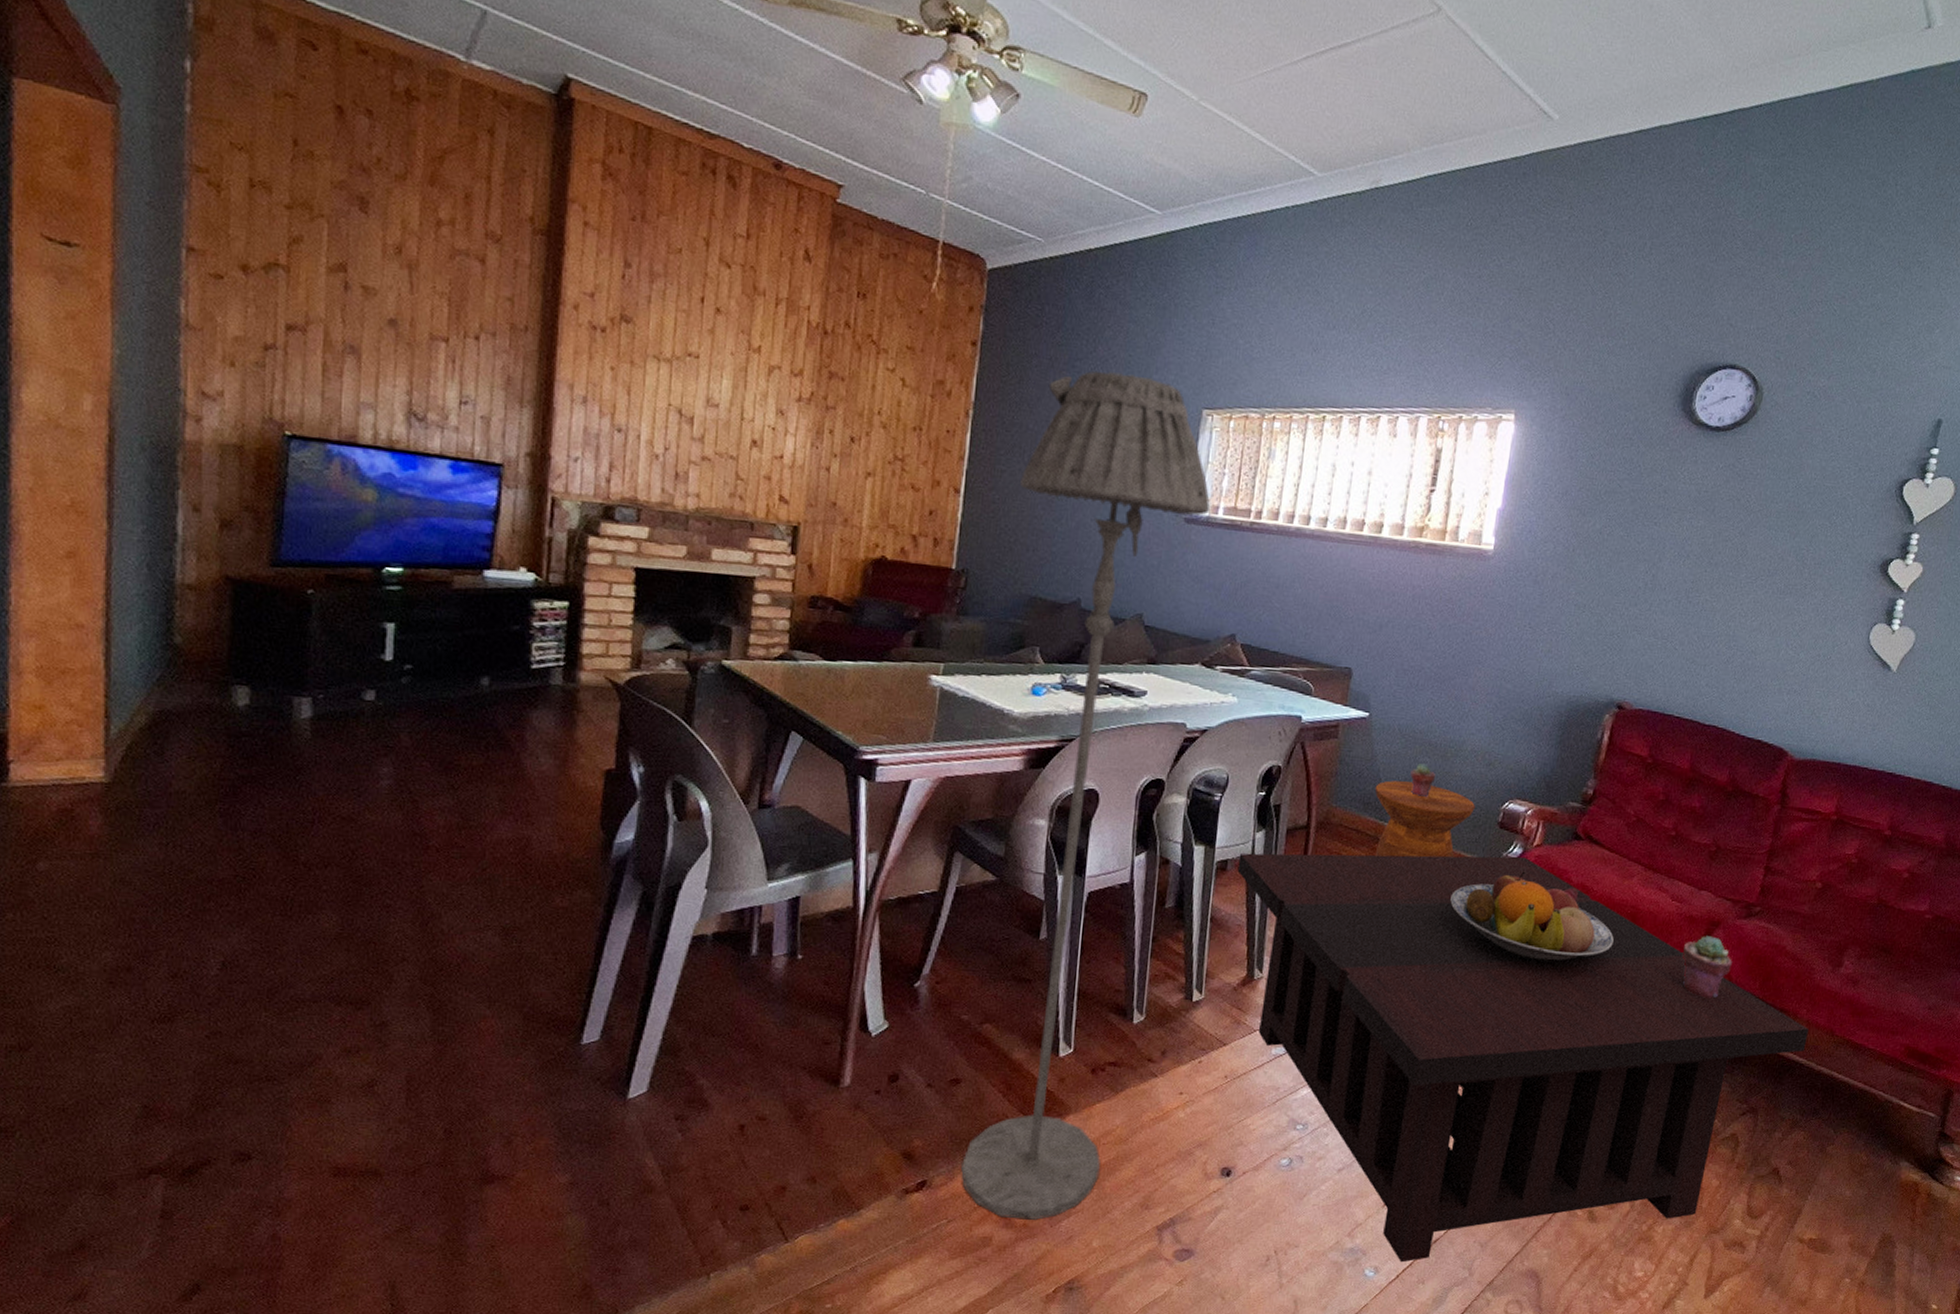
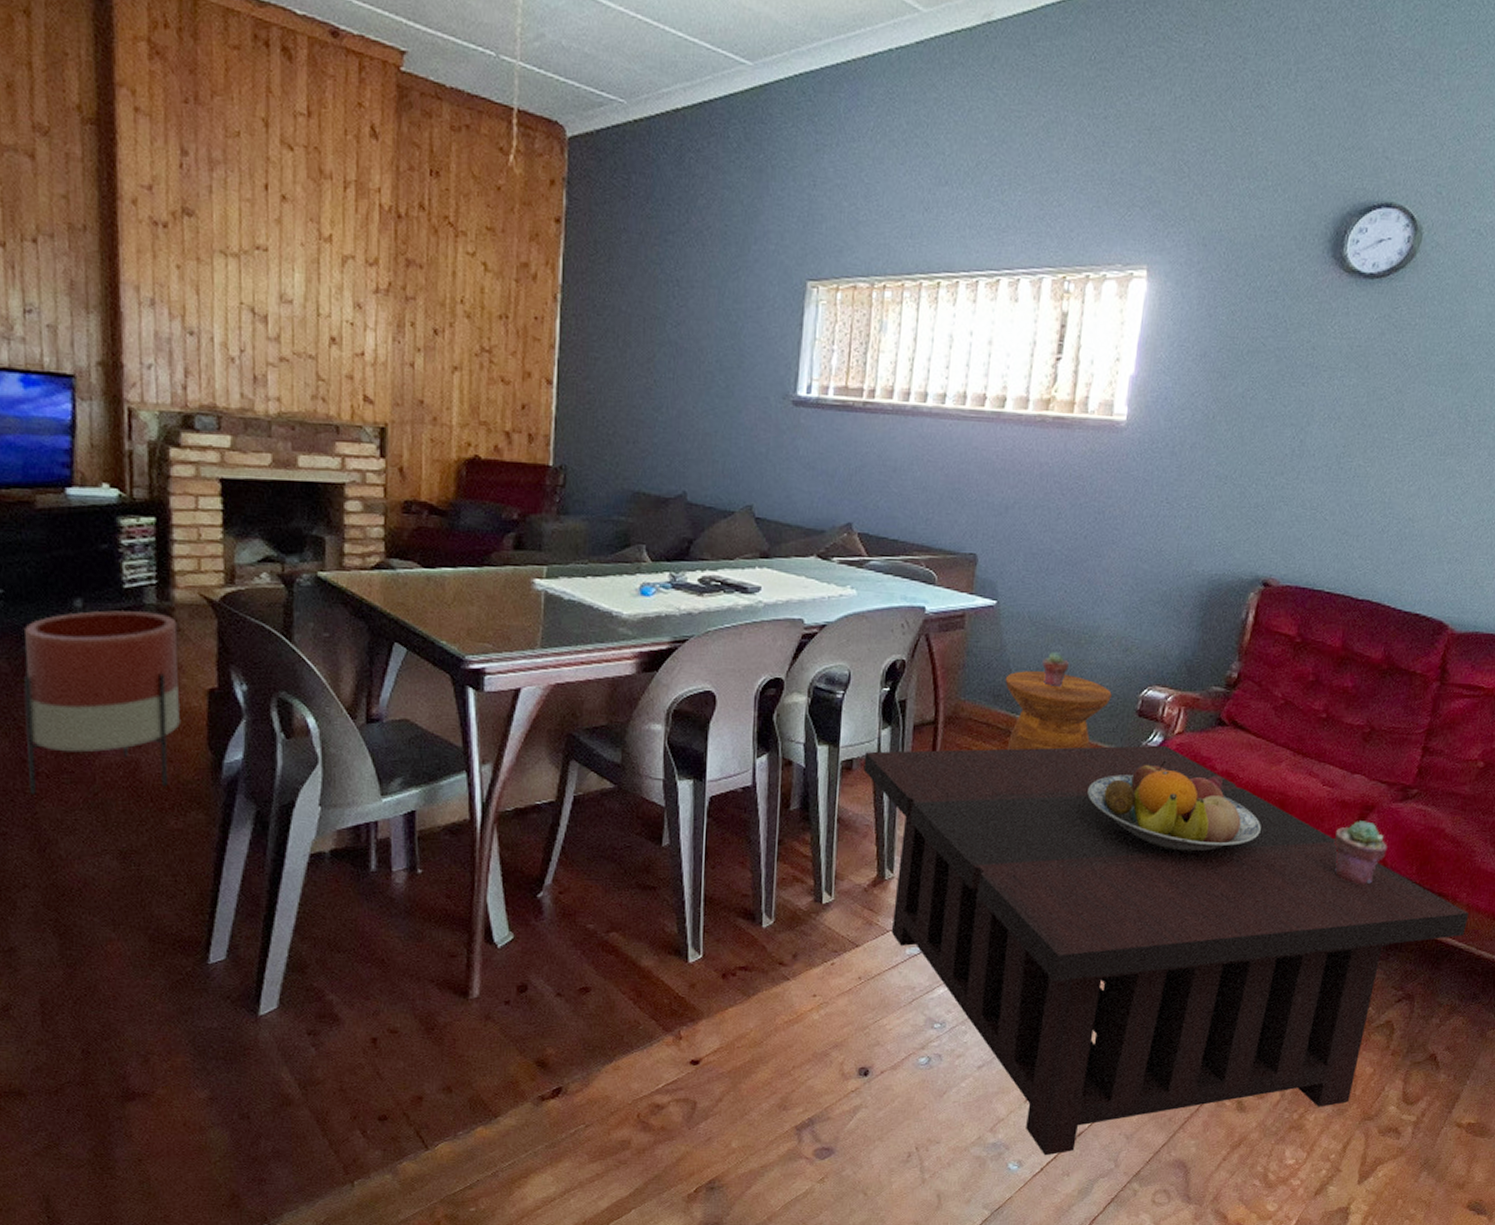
planter: none [418,689,581,867] -> present [24,609,182,794]
floor lamp: present [961,371,1211,1220] -> none [596,244,820,1123]

